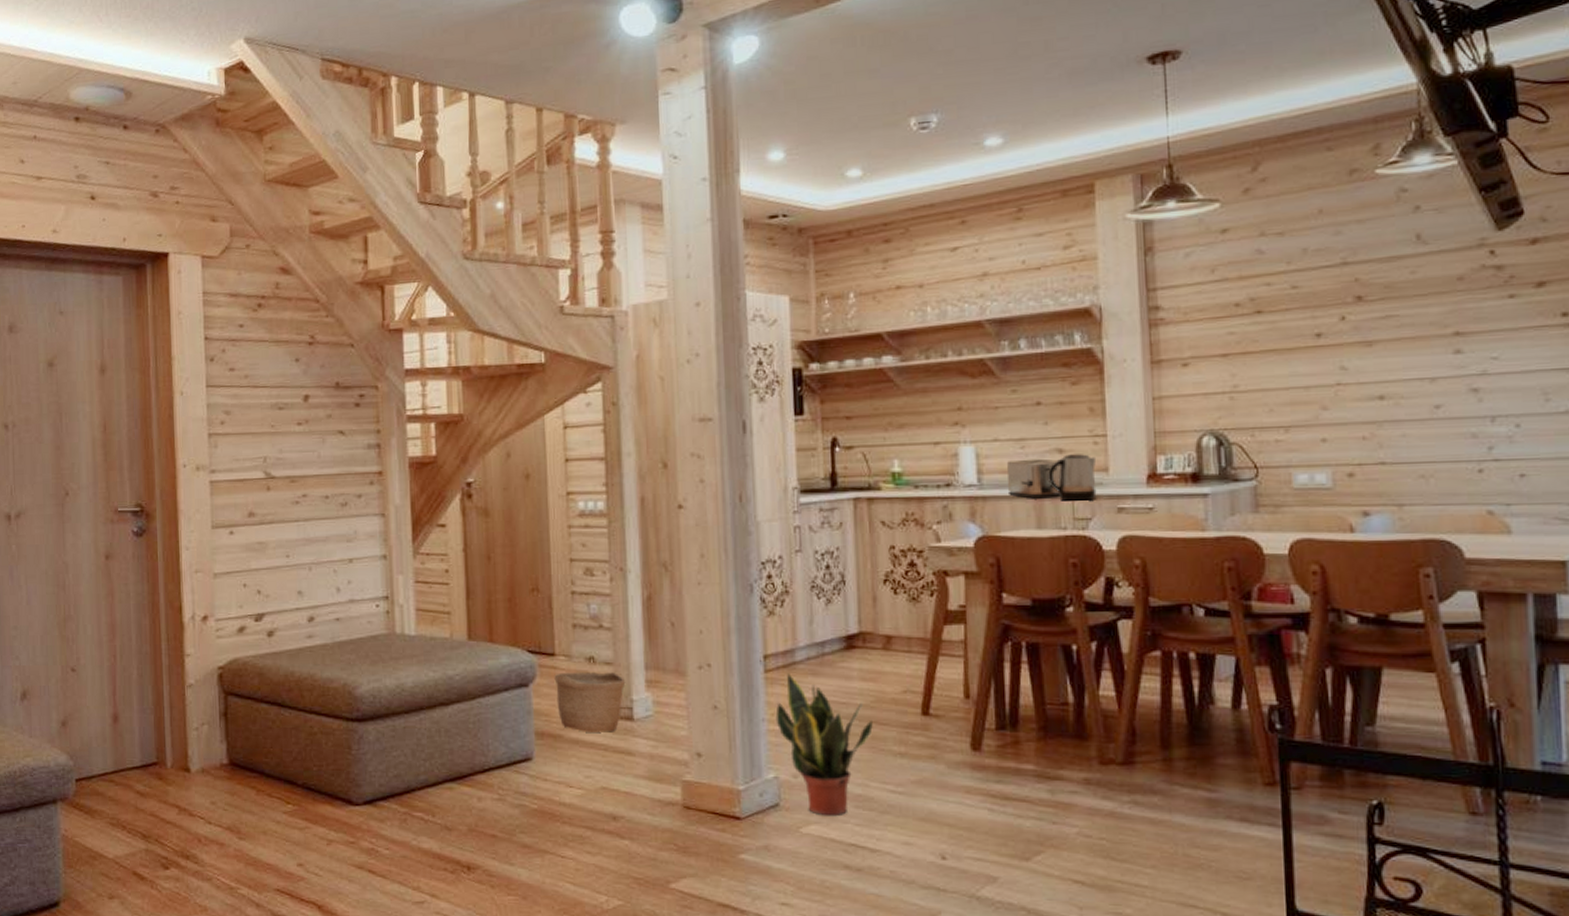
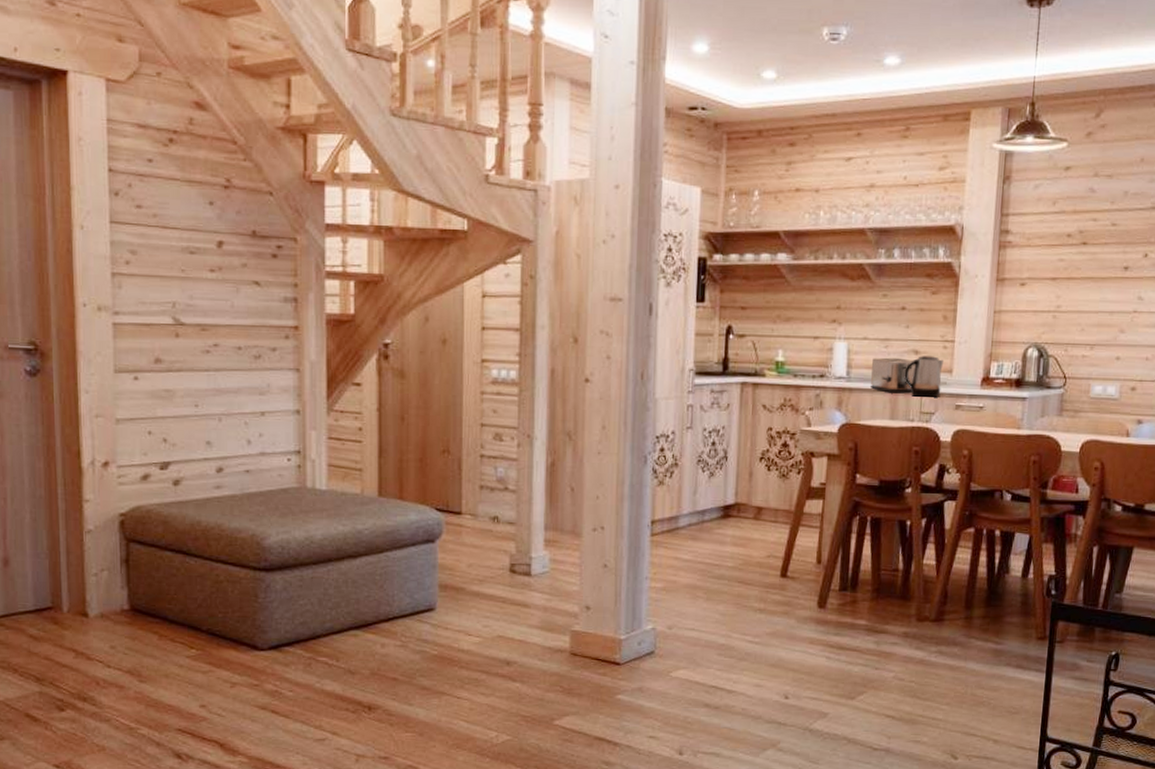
basket: present [554,672,625,732] -> none [460,530,525,586]
potted plant: present [775,673,873,815] -> none [657,537,739,662]

